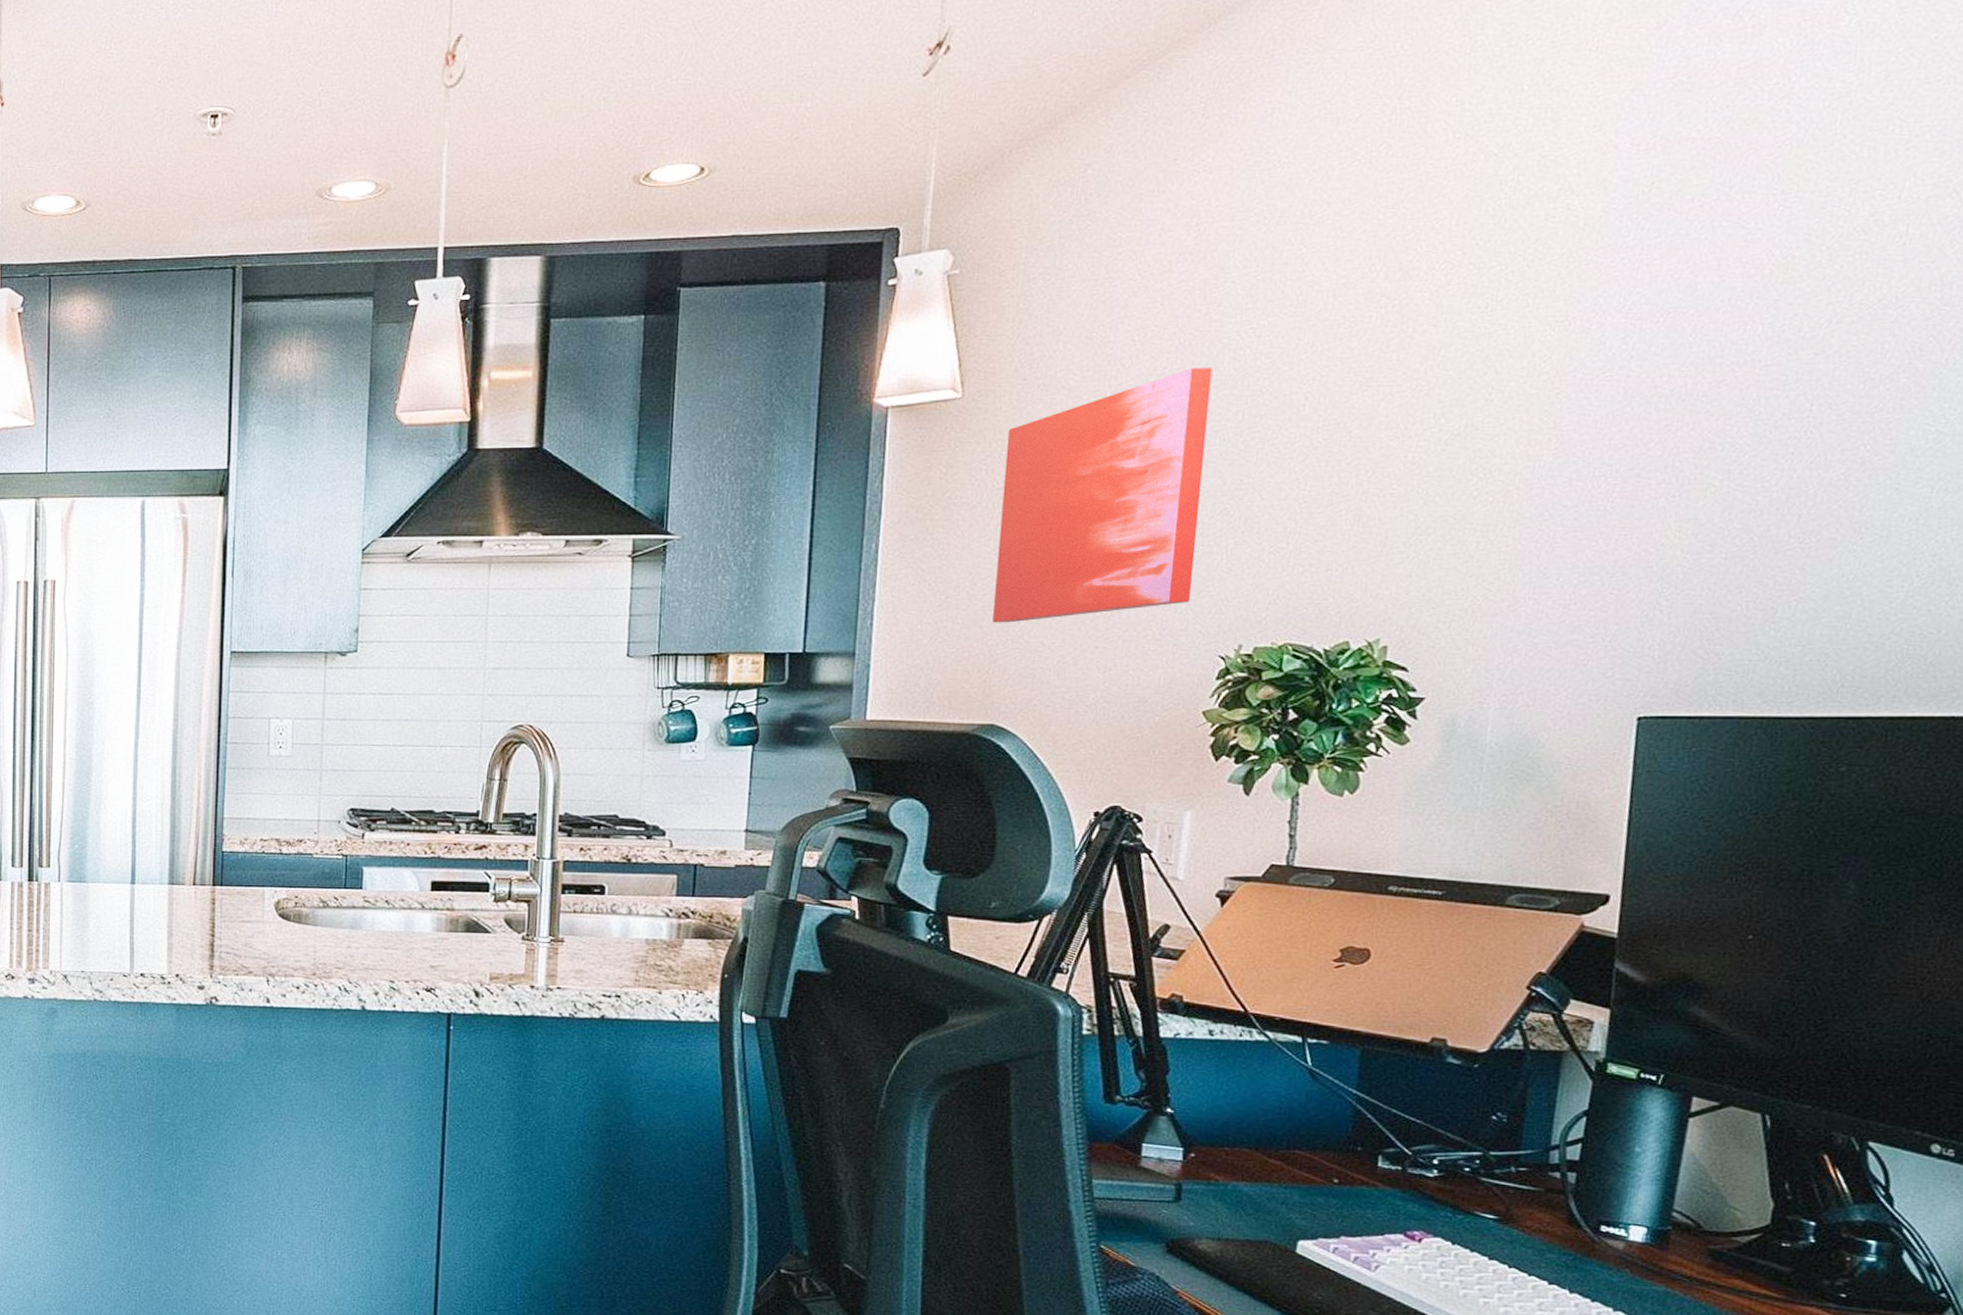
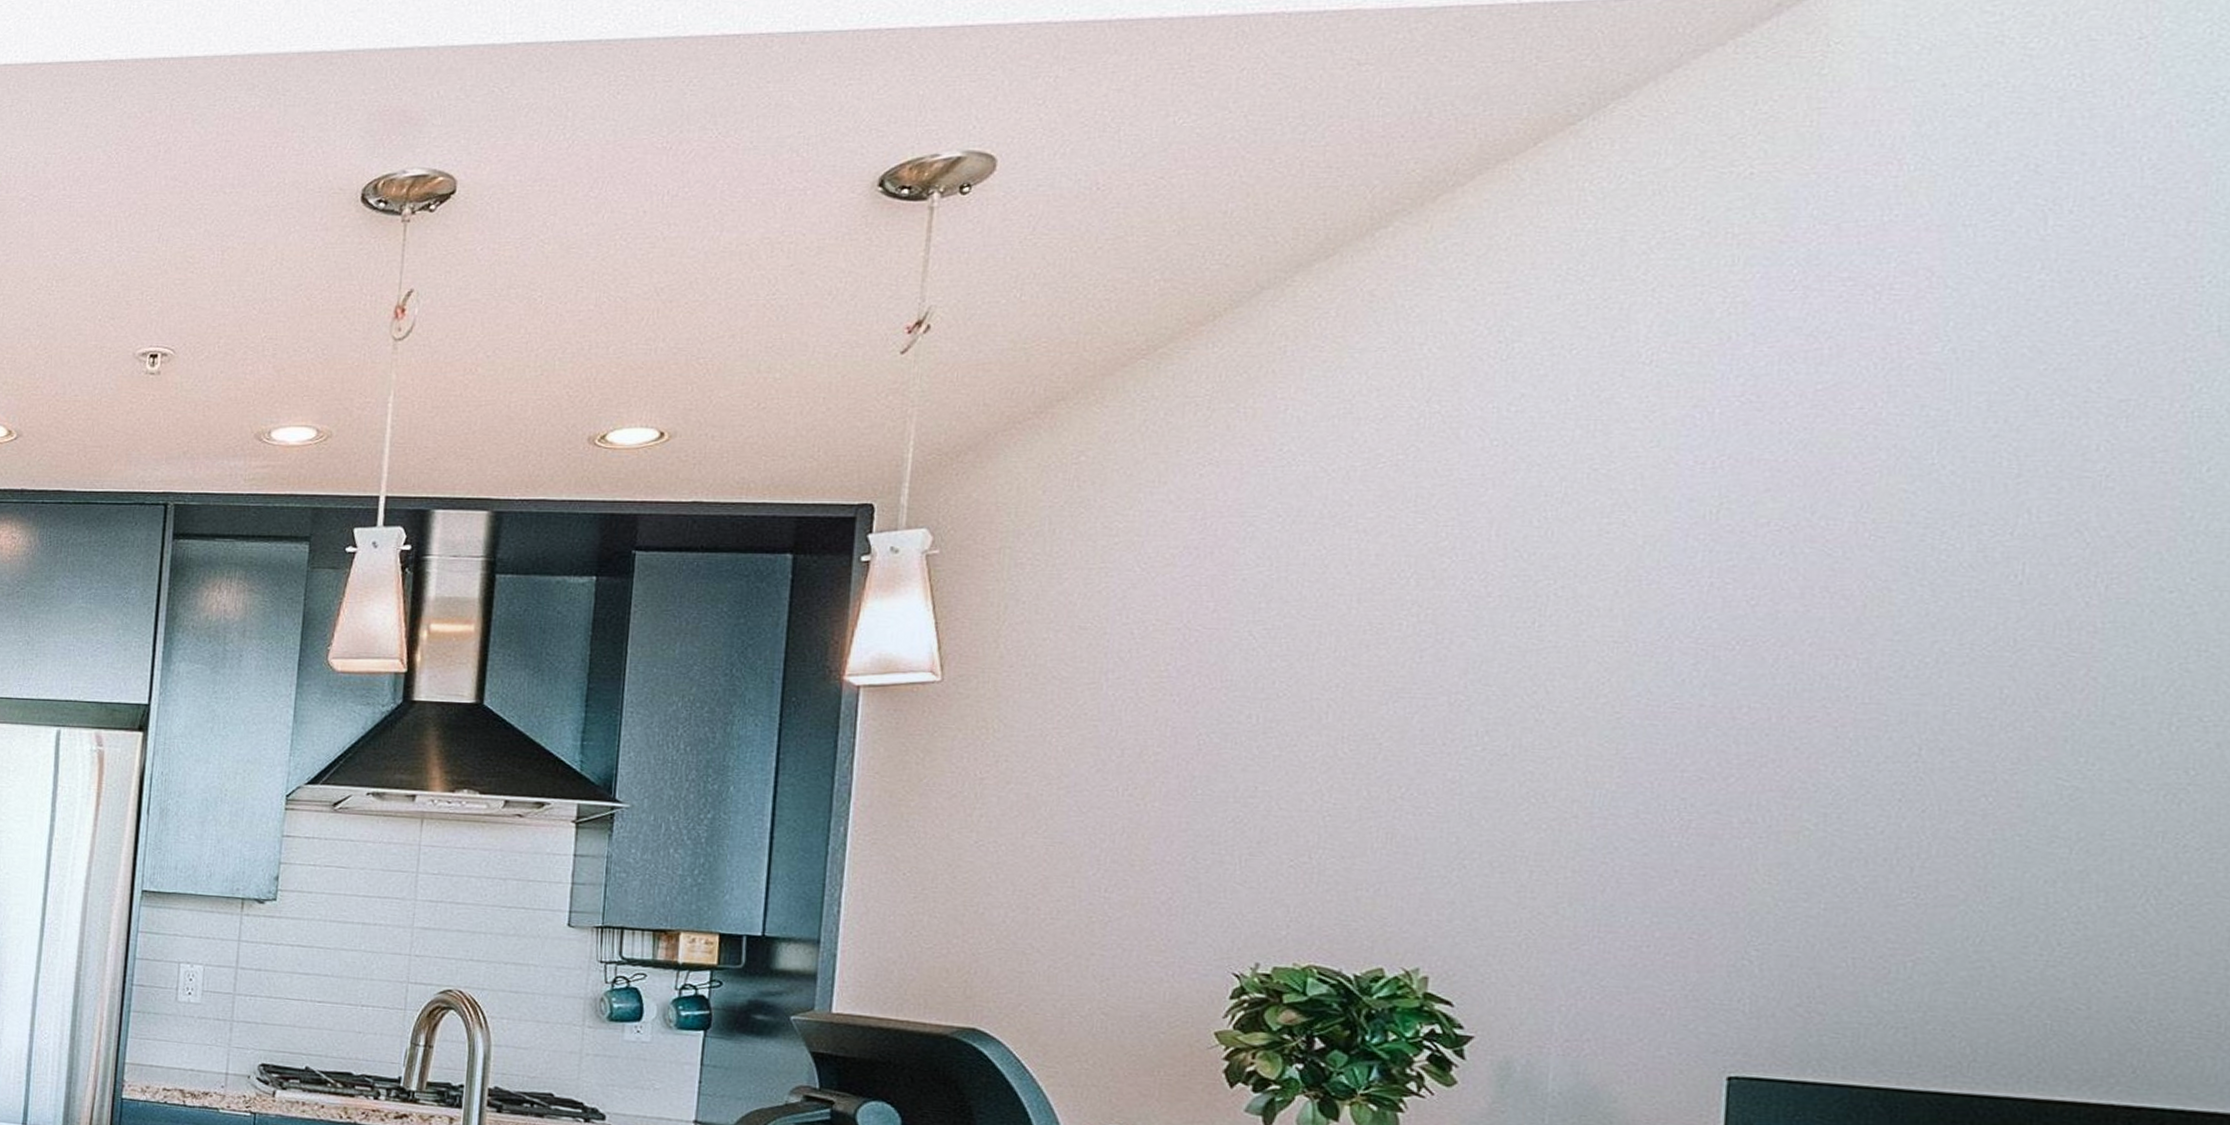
wall art: present [993,368,1212,623] -> none [975,666,1222,921]

